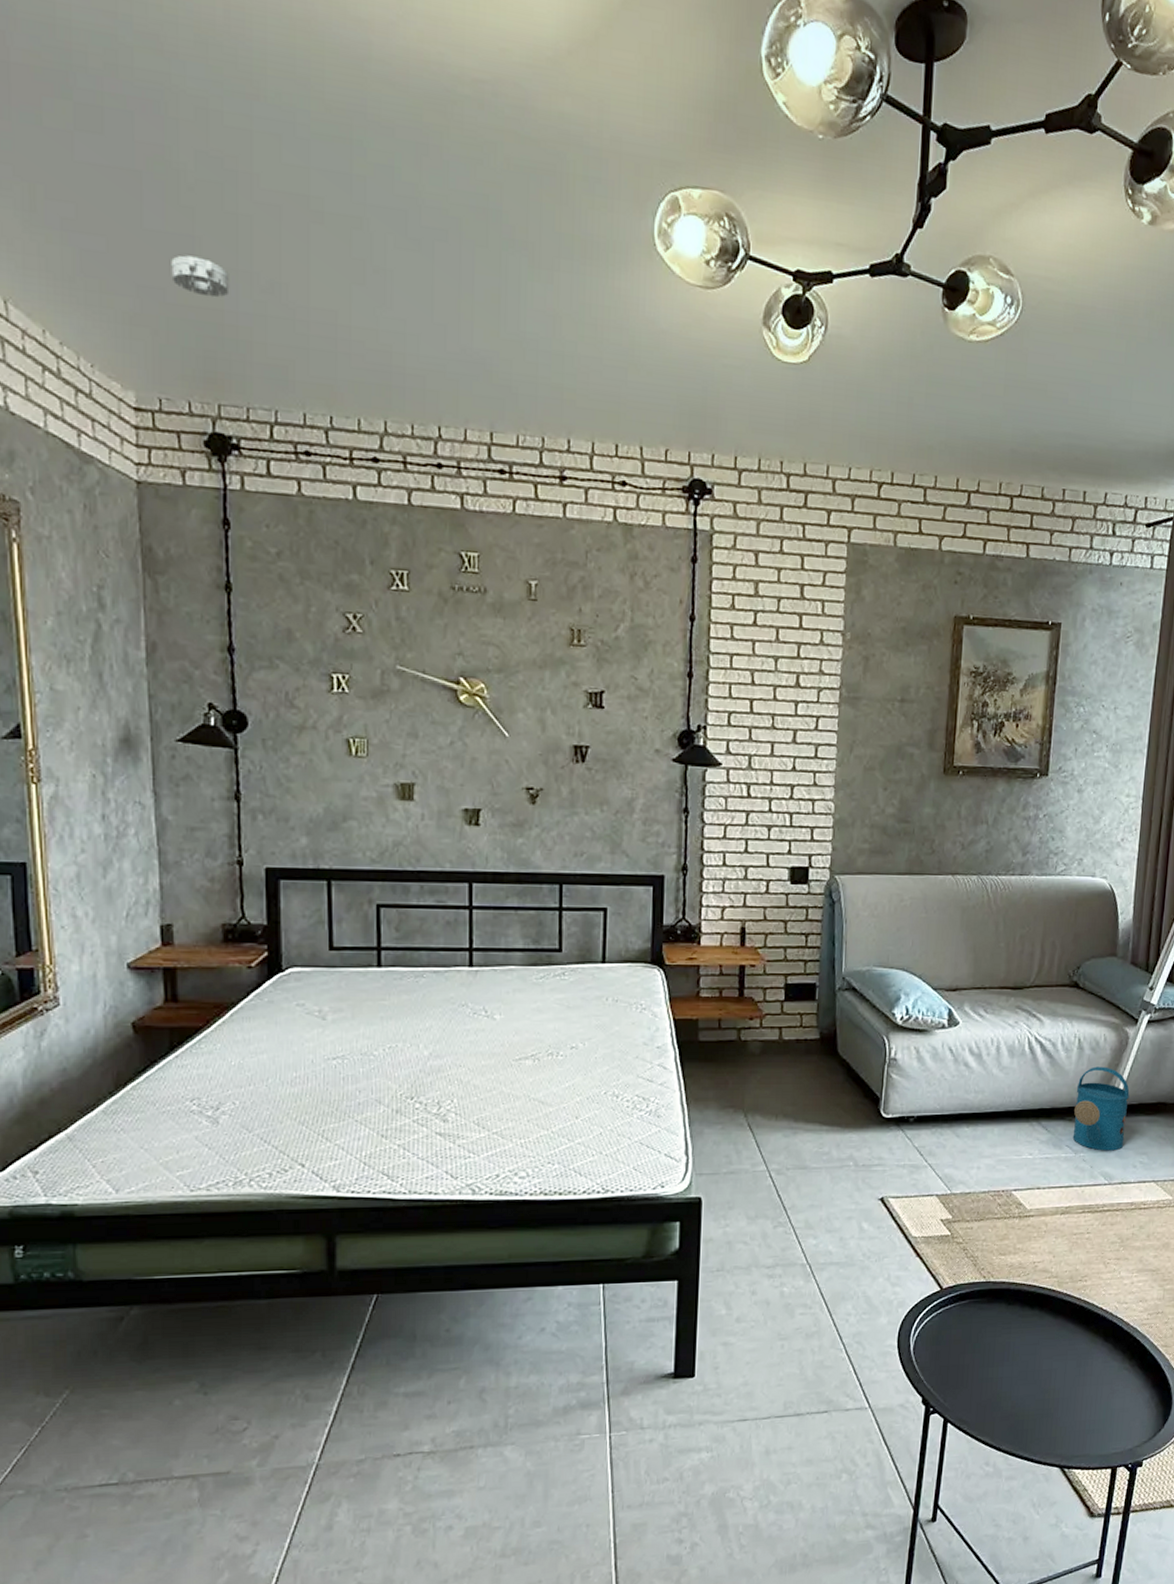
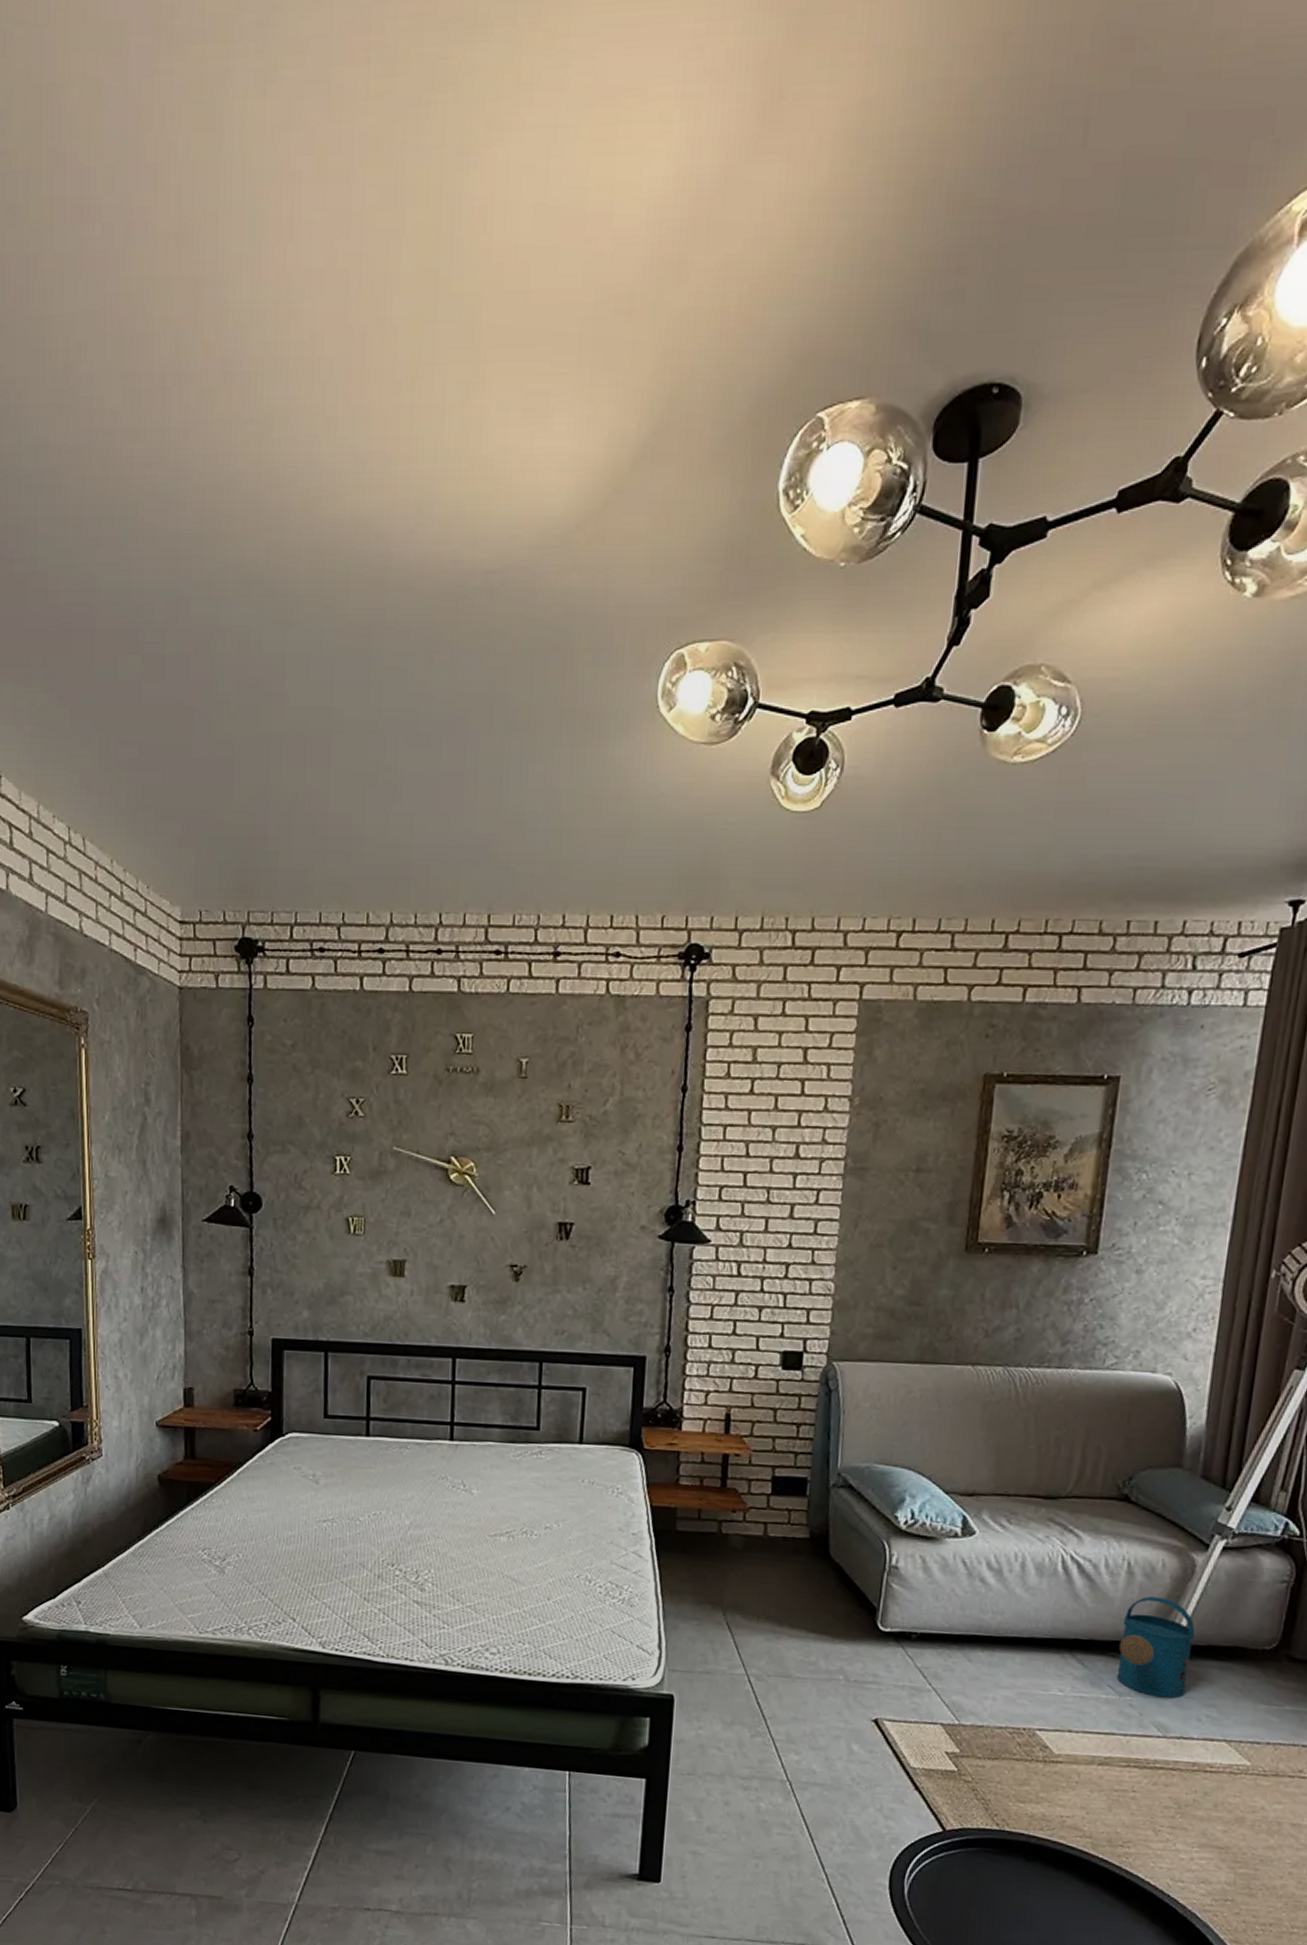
smoke detector: present [171,255,230,298] -> none [213,778,261,814]

